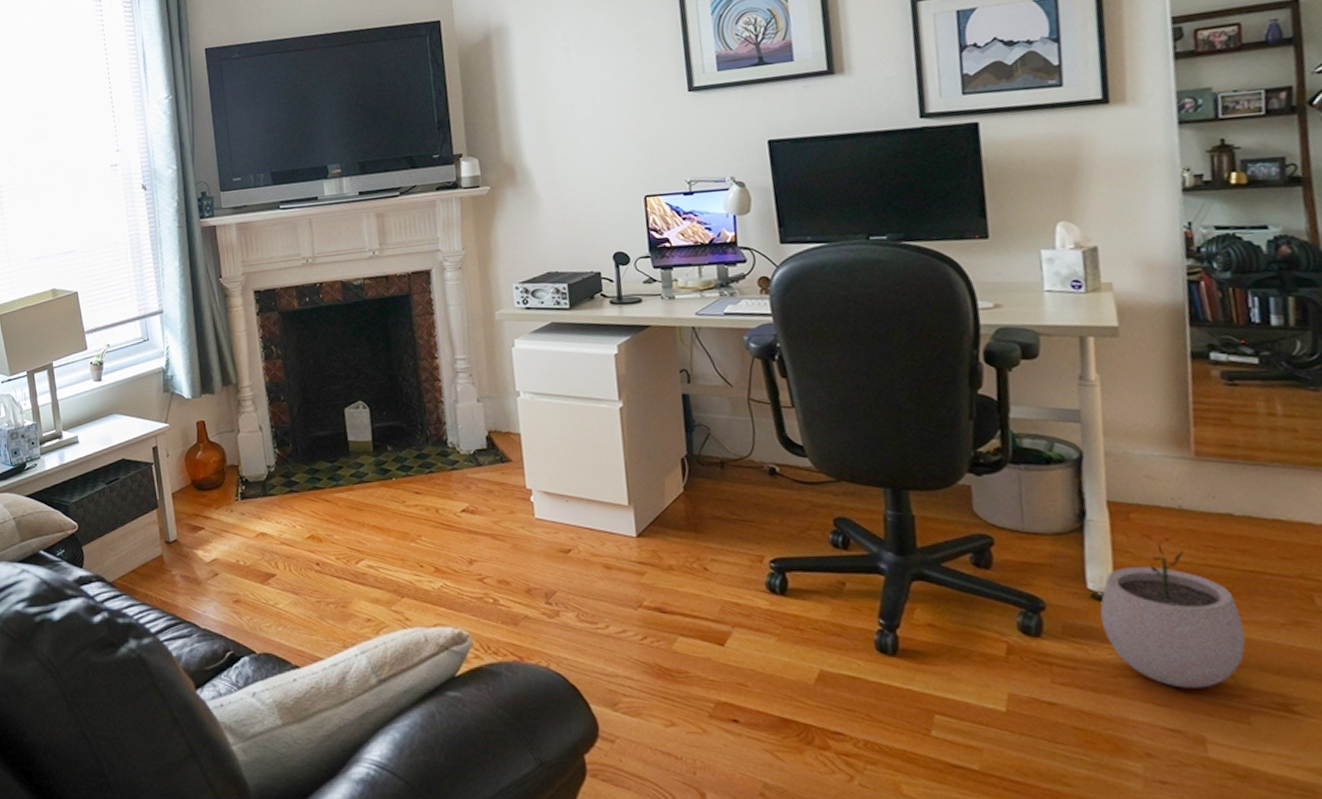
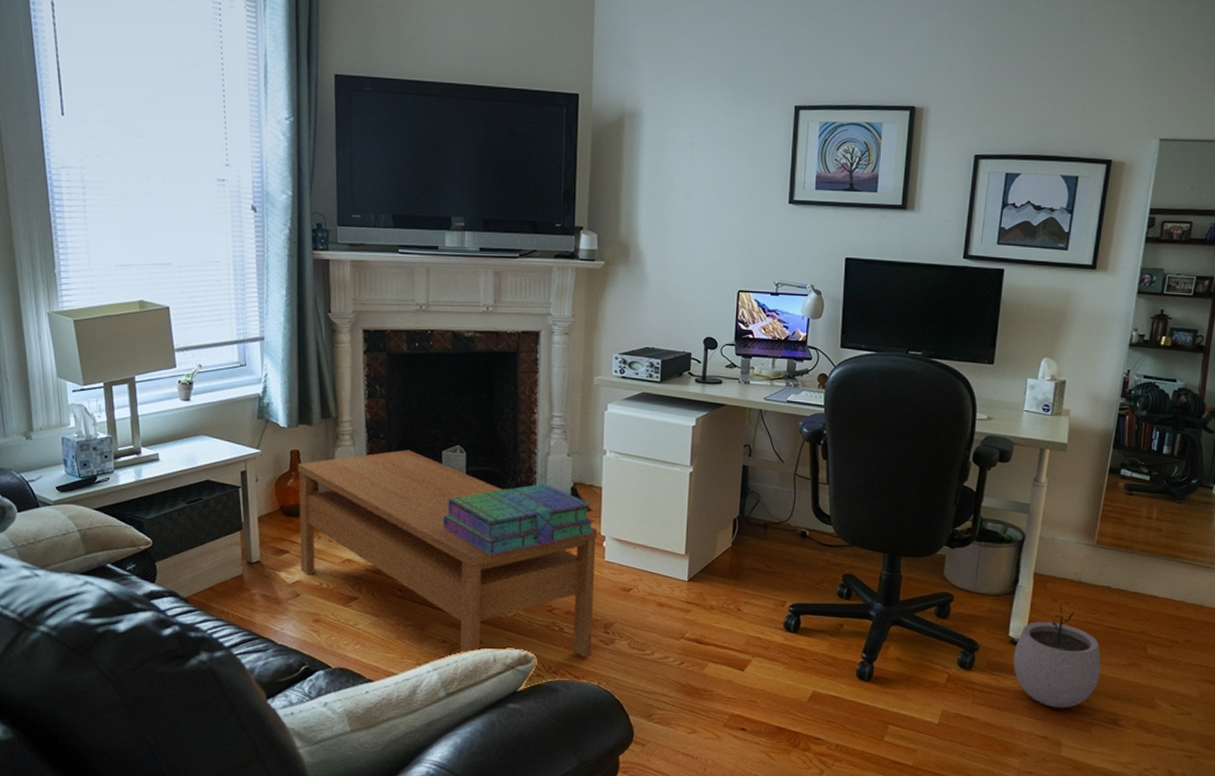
coffee table: none [204,410,535,635] -> present [297,449,598,658]
stack of books: none [352,435,518,519] -> present [442,483,594,555]

